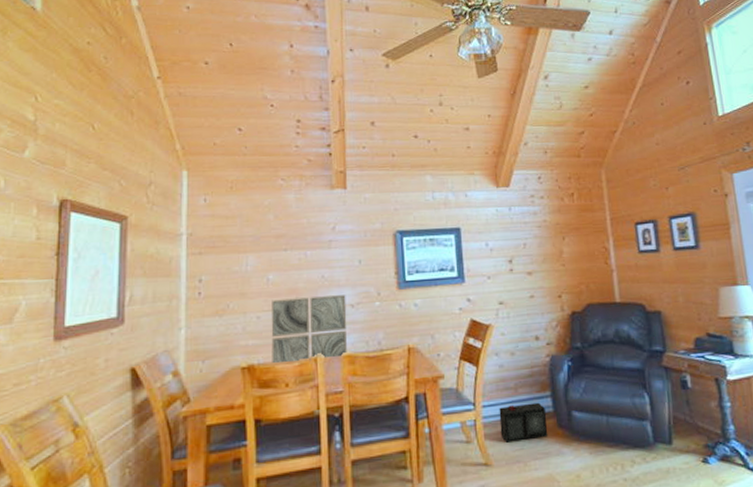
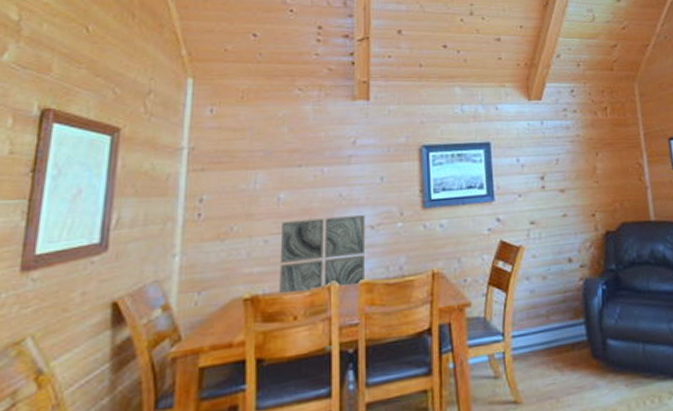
speaker: present [499,402,548,443] -> none [529,330,582,377]

